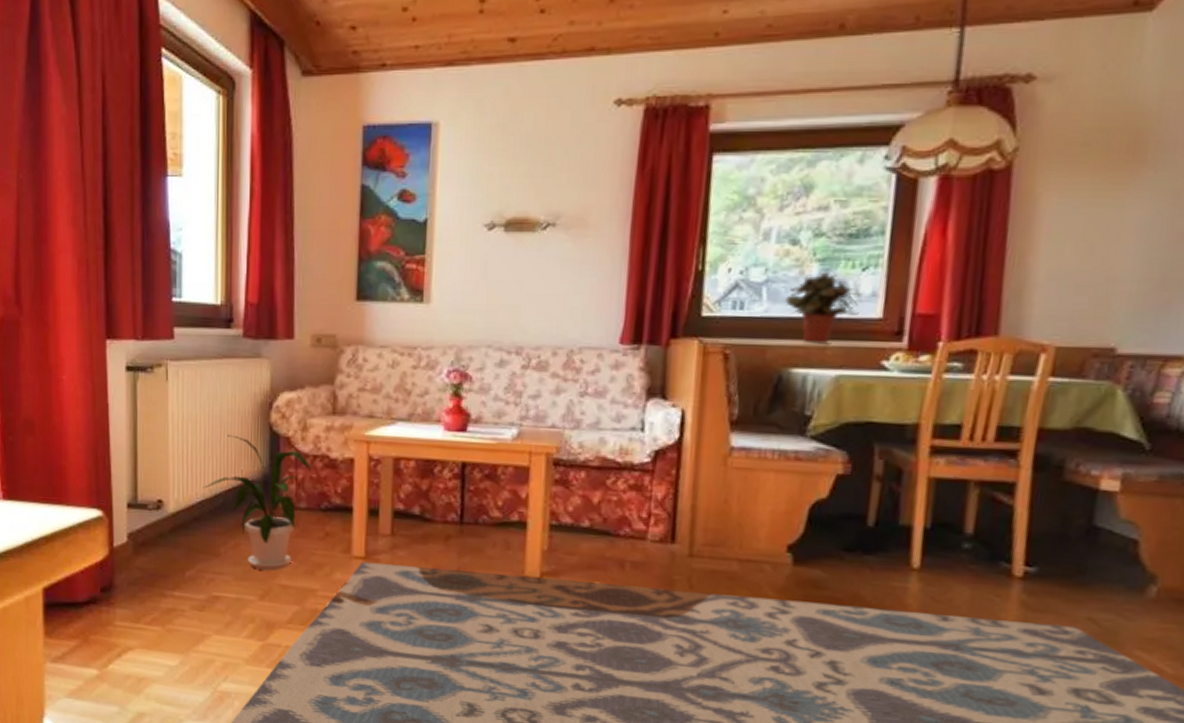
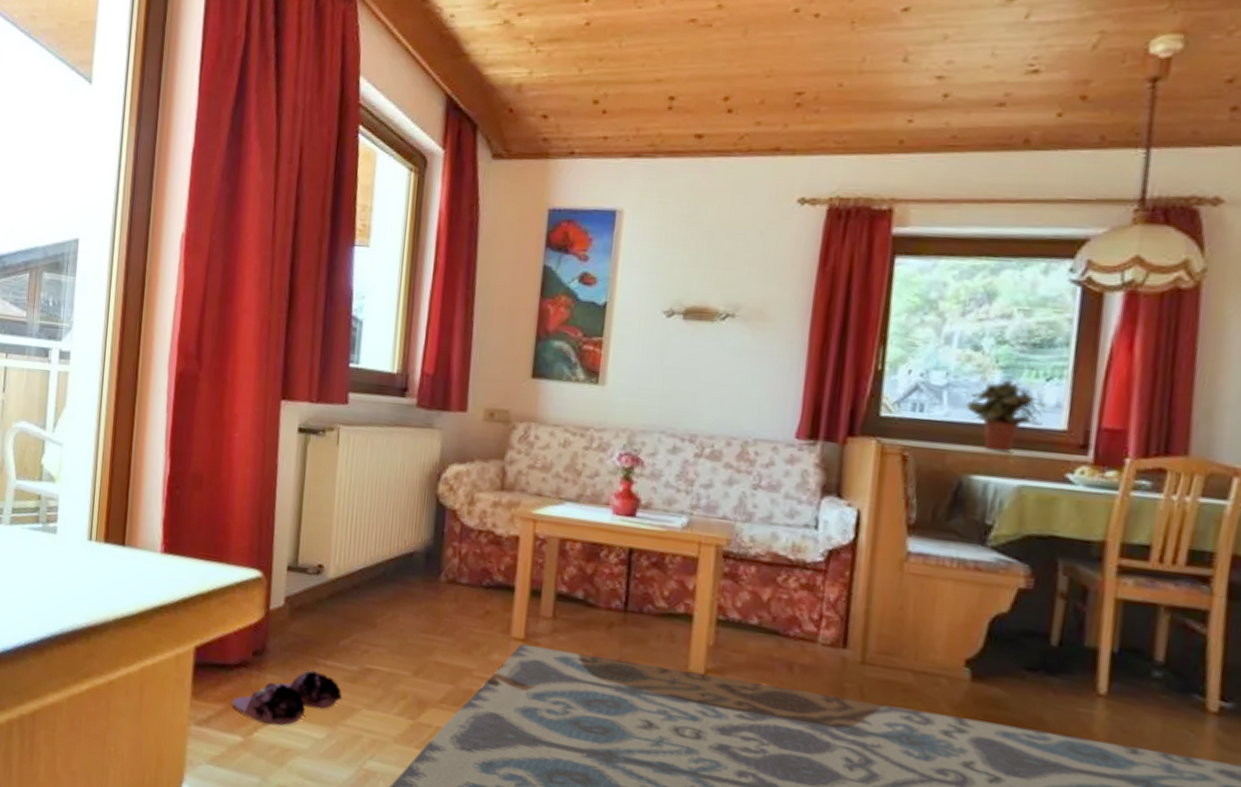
slippers: none [85,601,192,657] -> present [232,669,342,726]
house plant: present [203,434,311,570] -> none [365,503,475,646]

